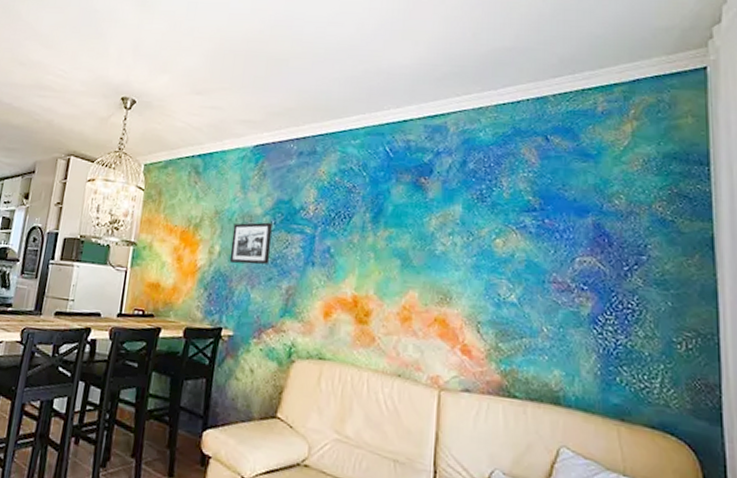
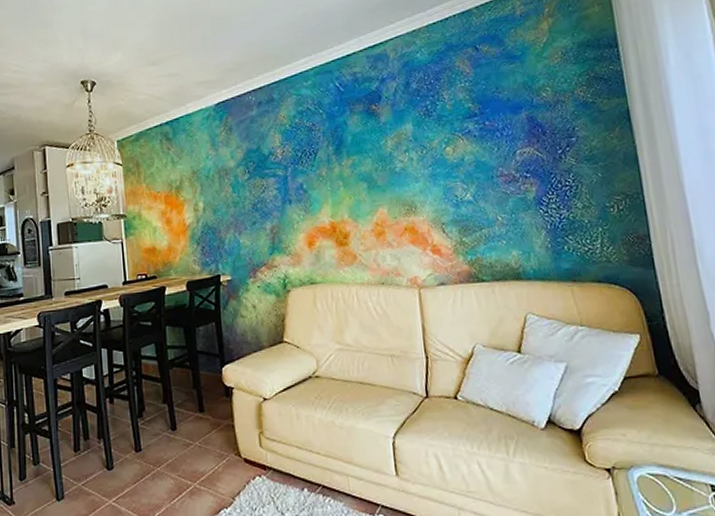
picture frame: present [229,222,272,265] -> none [211,172,251,216]

